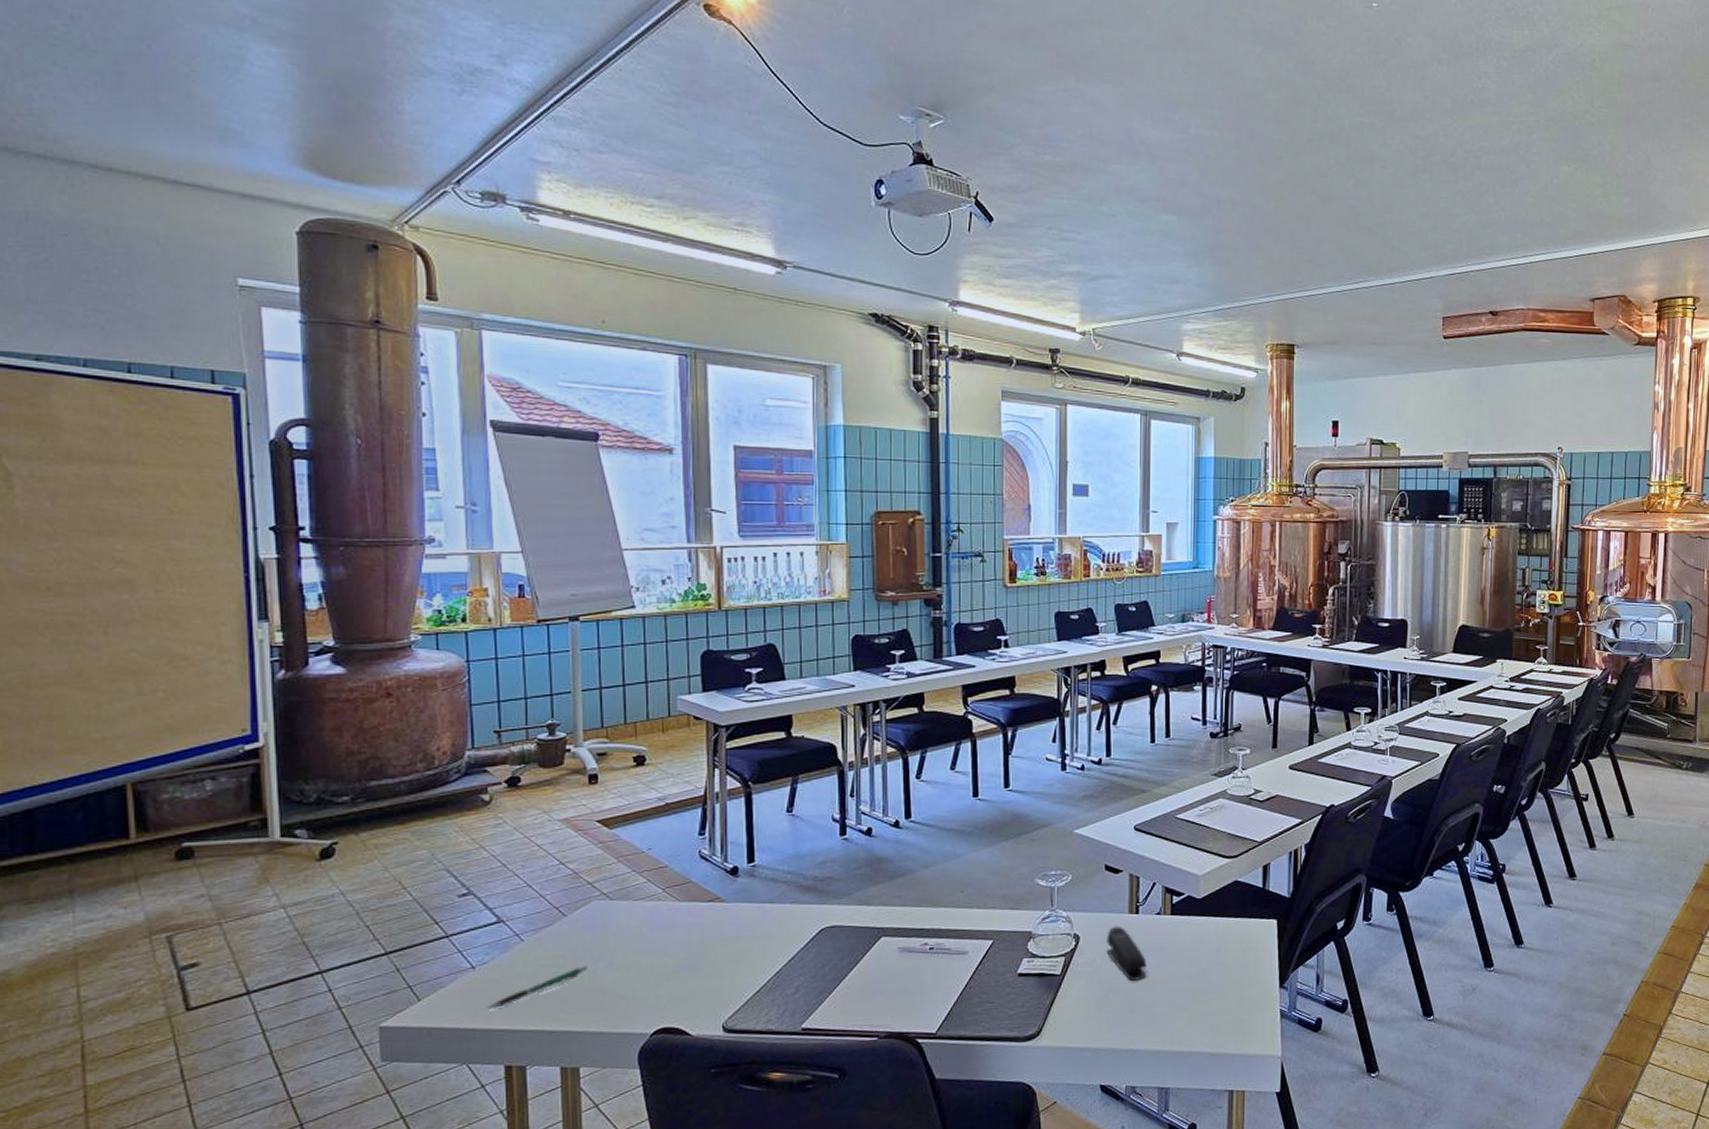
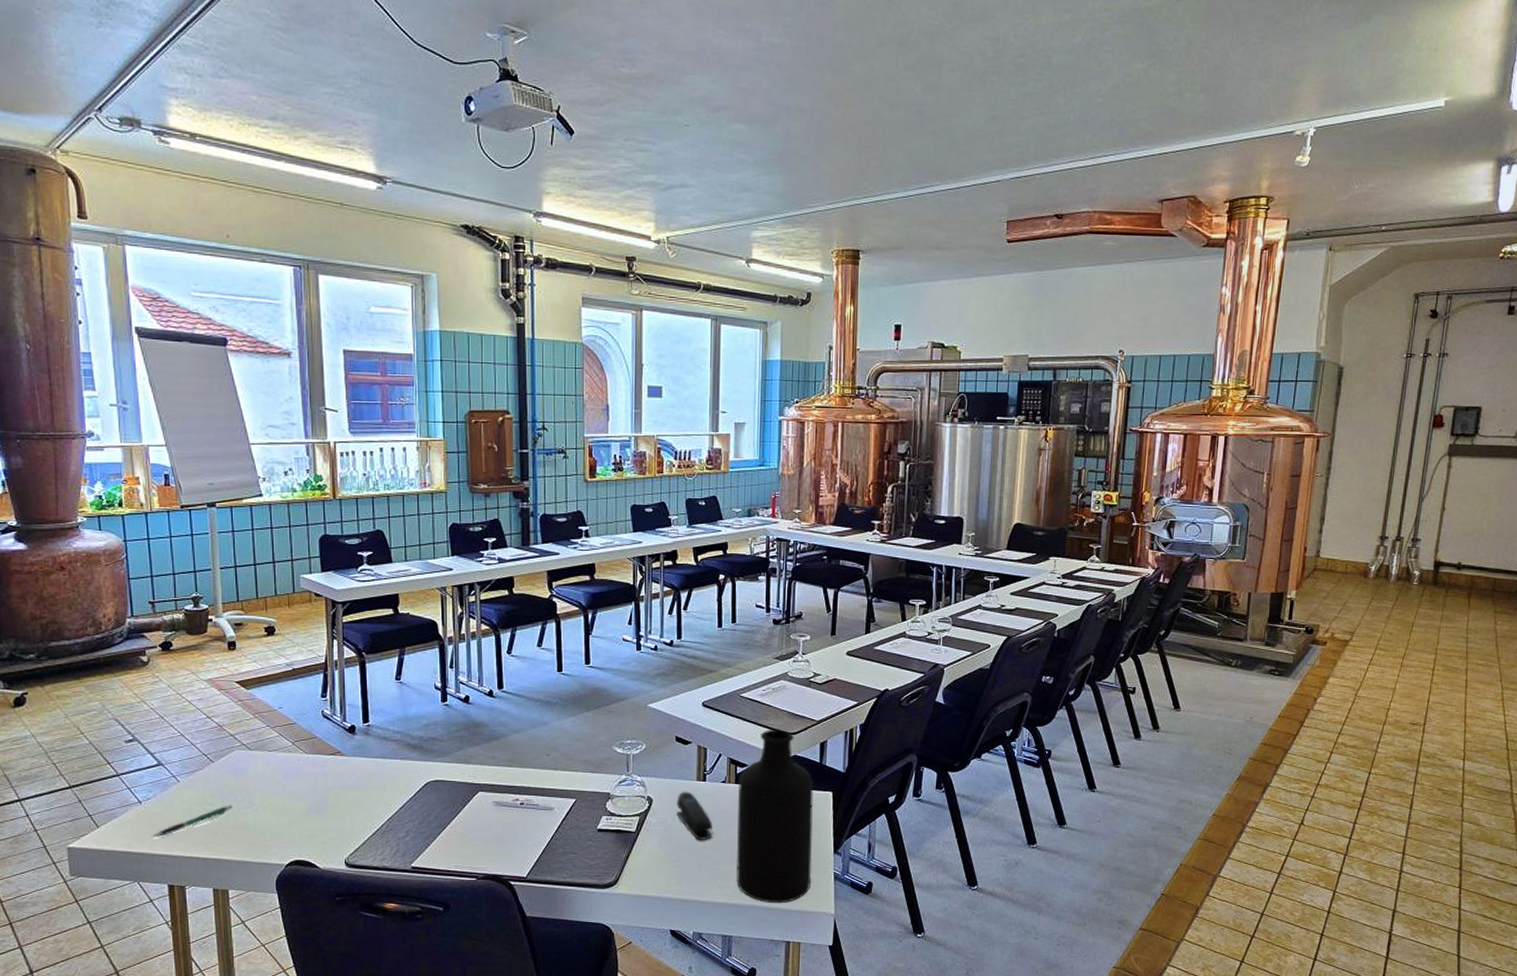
bottle: none [1172,852,1257,1048] -> present [736,729,814,904]

